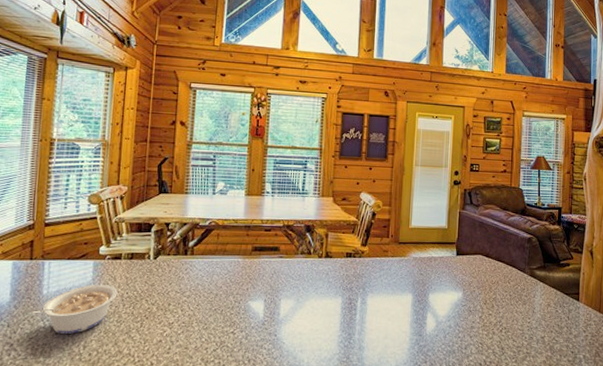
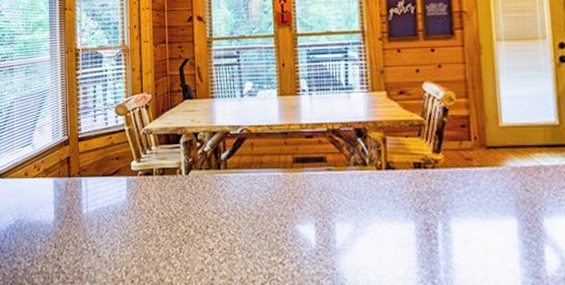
legume: present [25,284,118,335] -> none [68,203,153,258]

